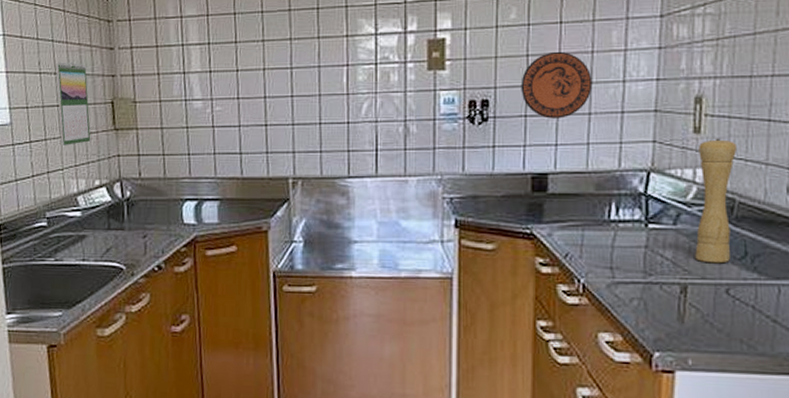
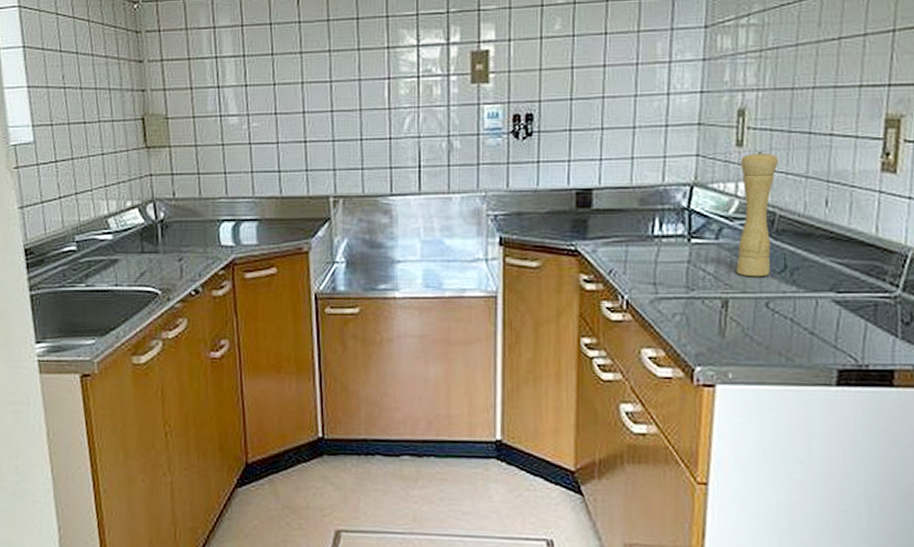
calendar: present [56,62,91,145] -> none [81,75,121,165]
decorative plate: present [521,51,593,119] -> none [565,63,637,133]

